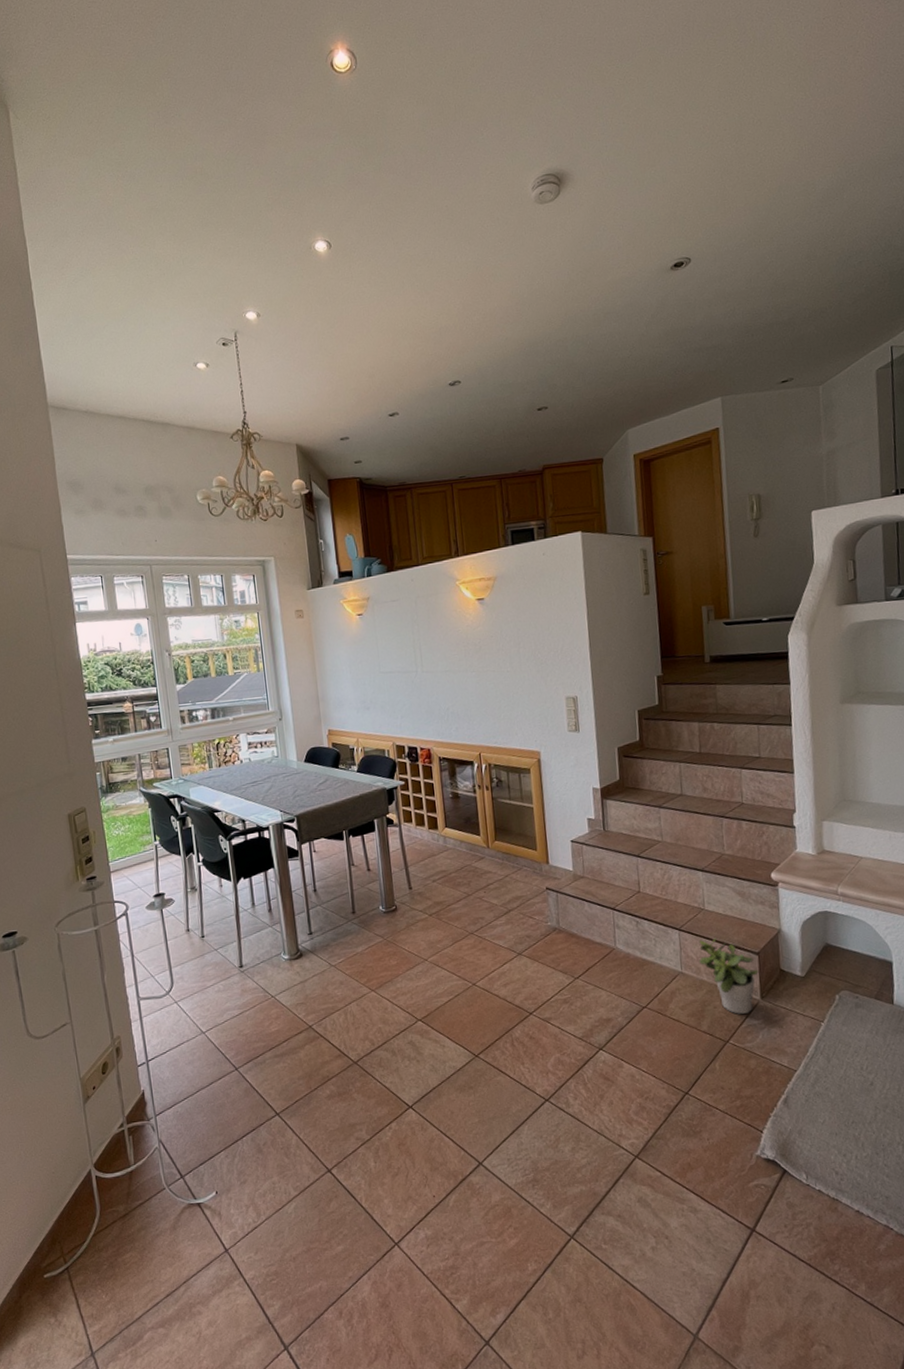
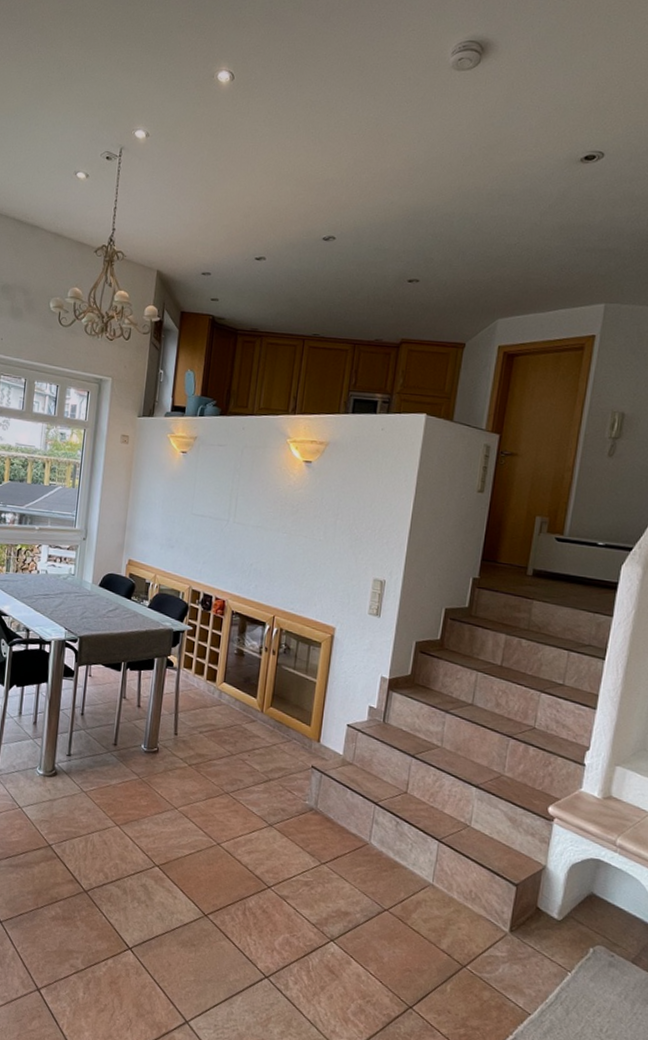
potted plant: present [698,938,759,1015] -> none [452,857,513,944]

